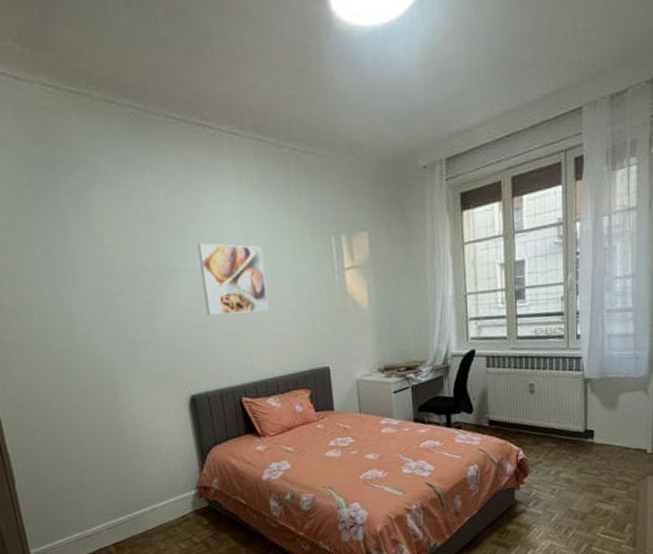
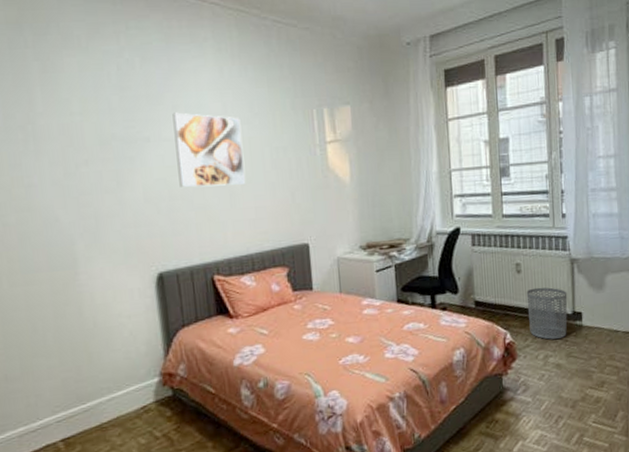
waste bin: none [539,406,580,457] -> present [526,287,568,340]

